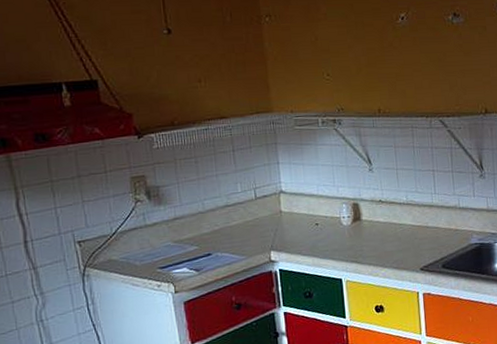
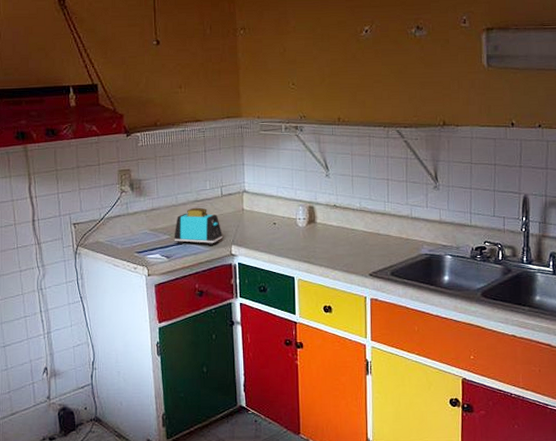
toaster: none [203,212,260,256] -> present [174,207,223,246]

